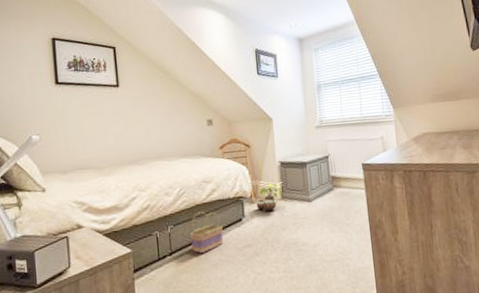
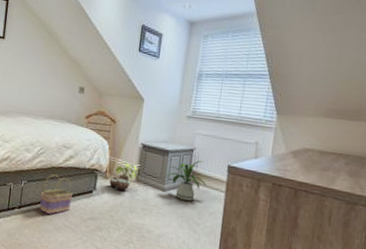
house plant: none [307,164,347,206] -> present [164,160,207,201]

